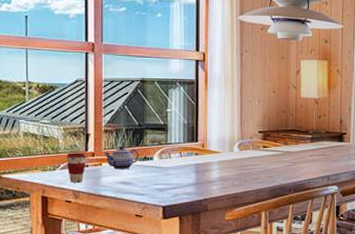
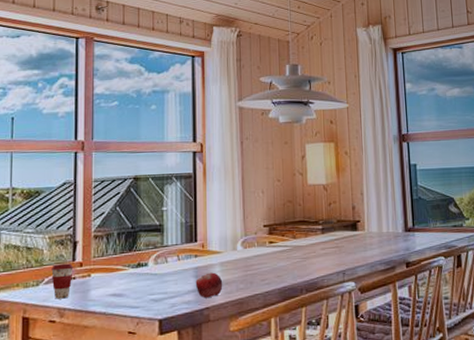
teapot: present [104,146,139,170] -> none [93,253,132,280]
fruit: none [195,169,220,191] -> present [195,272,223,298]

